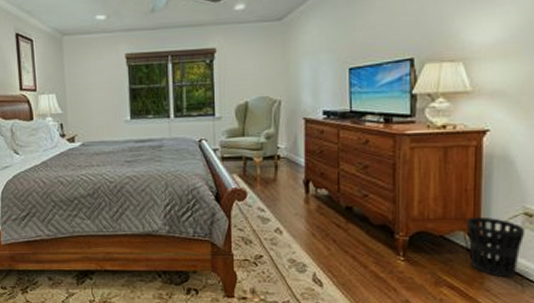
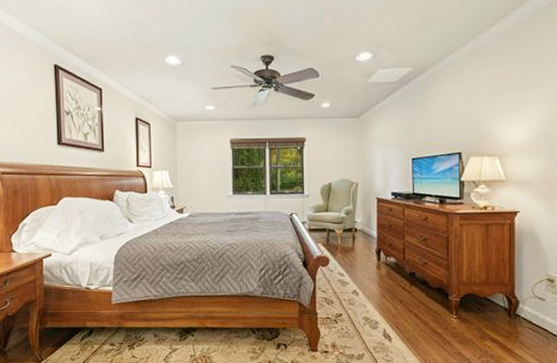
wastebasket: present [466,216,526,277] -> none [504,281,549,332]

